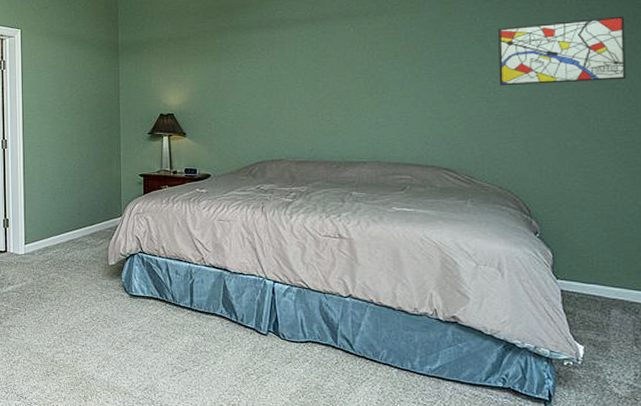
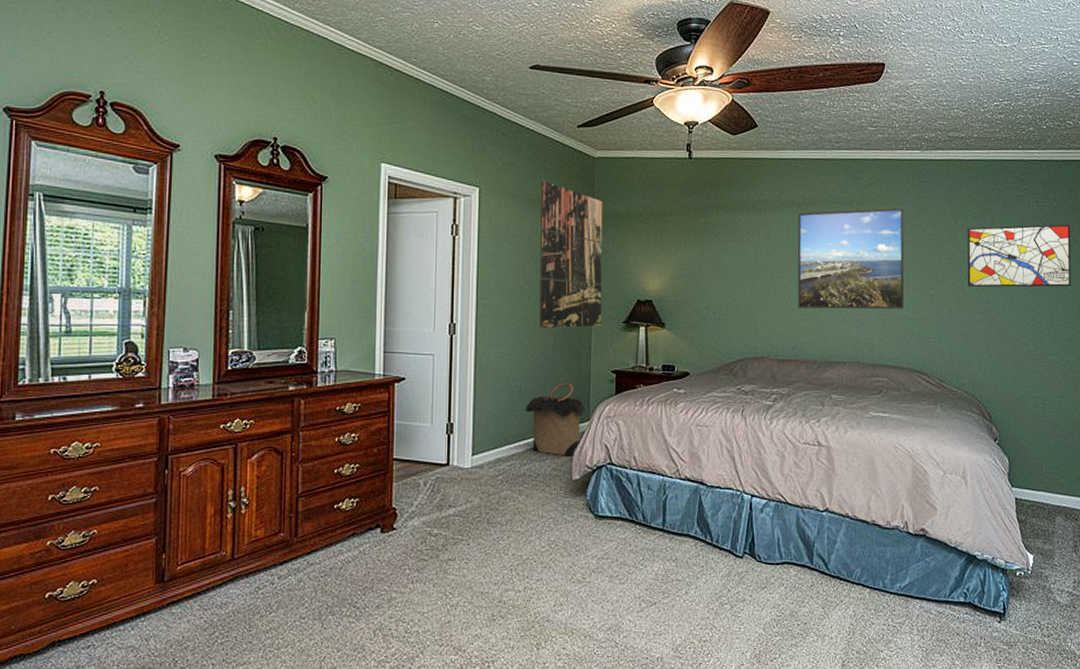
laundry hamper: none [66,186,118,246] -> present [525,383,586,457]
wall art: none [71,18,128,141] -> present [539,180,603,329]
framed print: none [312,14,428,114] -> present [797,207,905,310]

